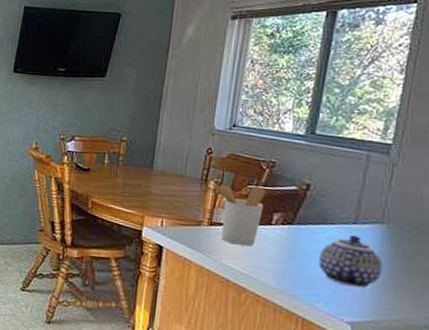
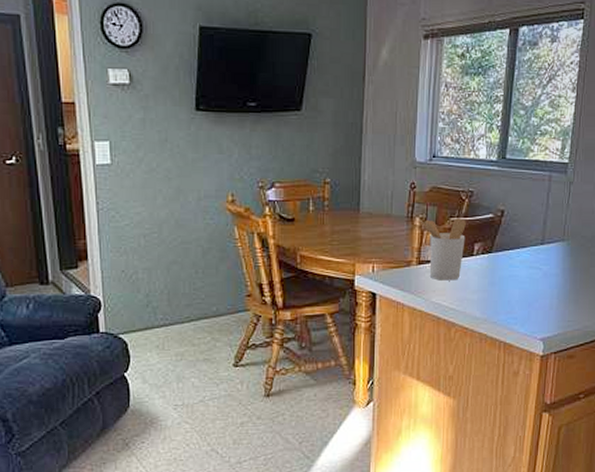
teapot: present [318,235,383,288] -> none [515,256,566,305]

